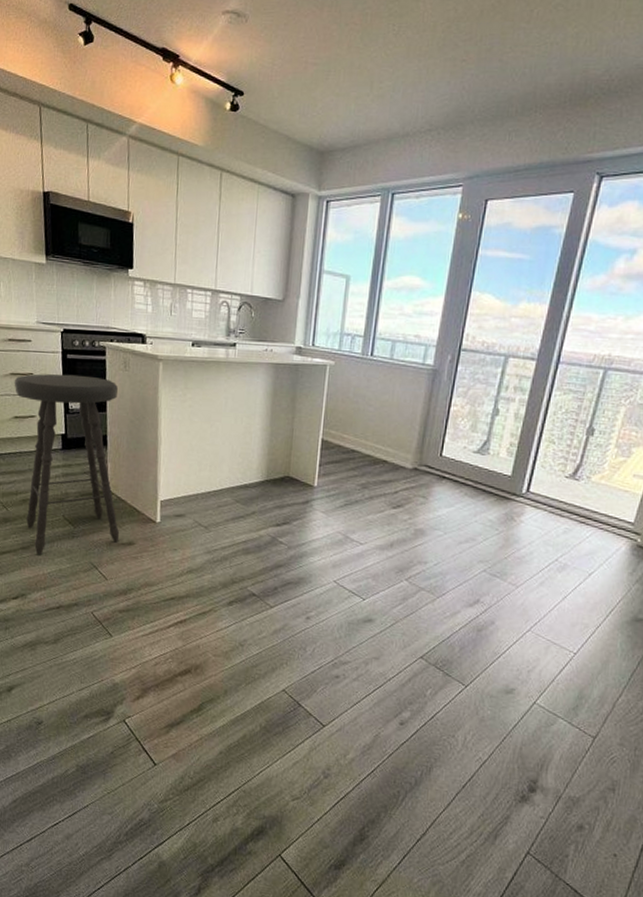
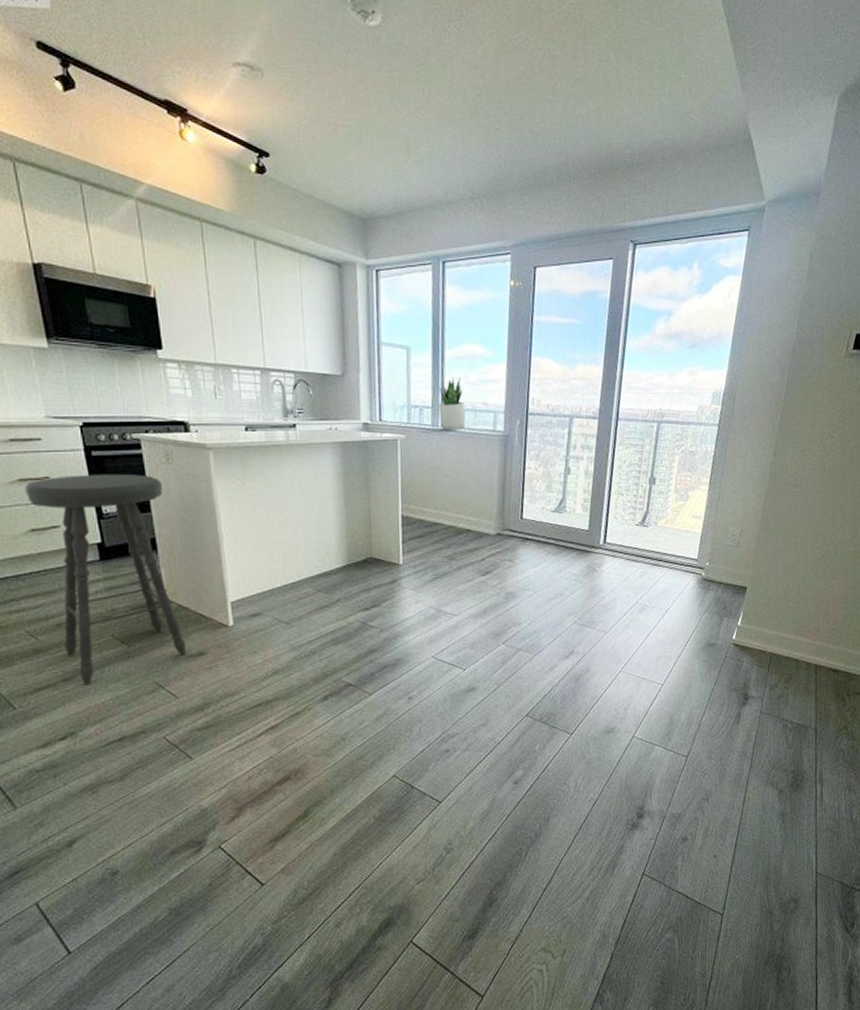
planter: none [370,307,398,361] -> present [438,377,465,431]

